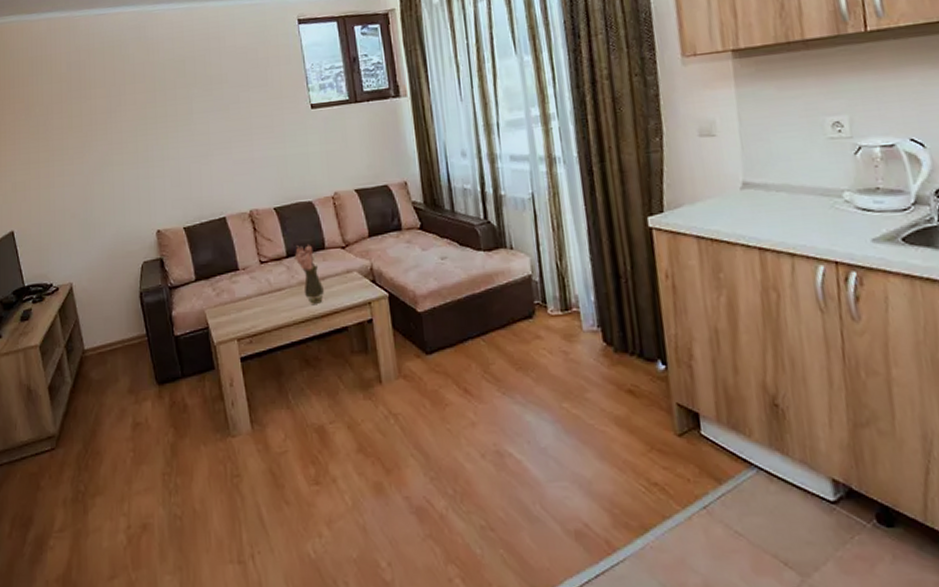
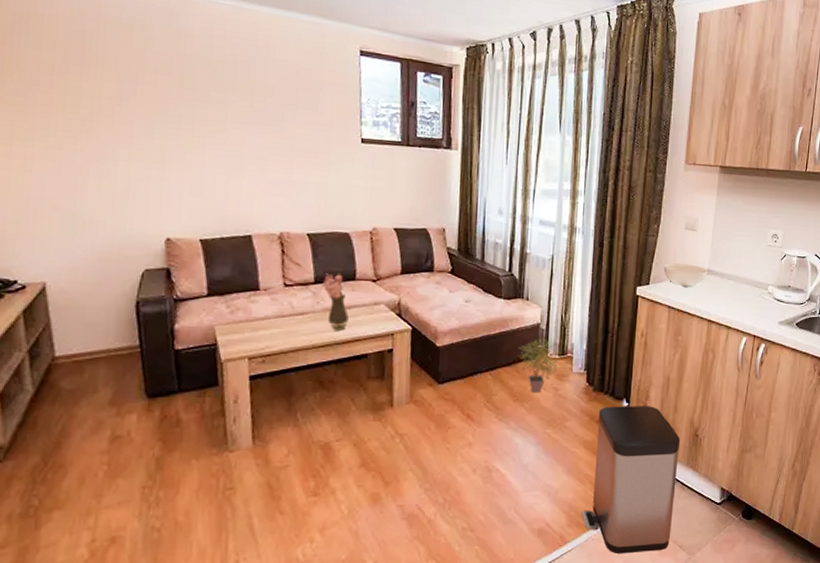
potted plant: none [511,292,569,358] -> present [517,338,563,392]
pedal bin: none [626,367,767,568] -> present [581,406,681,553]
bowl: none [678,179,745,209] -> present [663,263,708,287]

